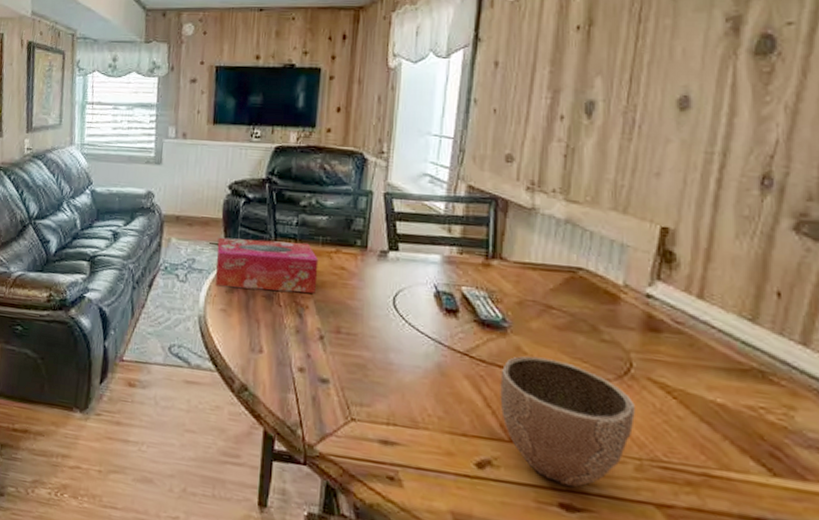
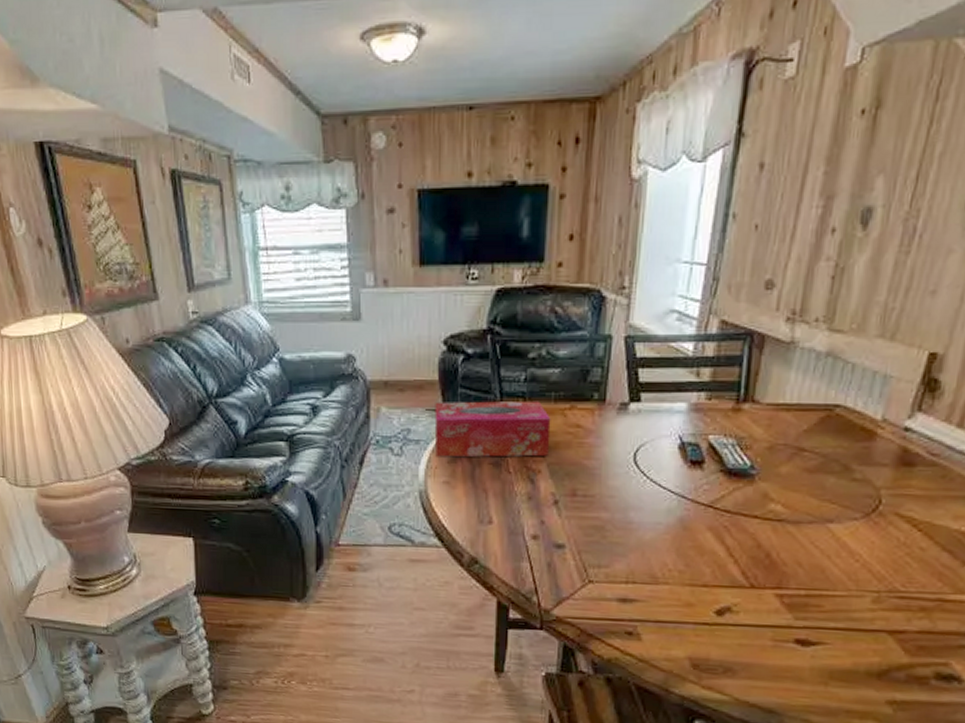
decorative bowl: present [500,356,635,488] -> none [743,502,879,624]

